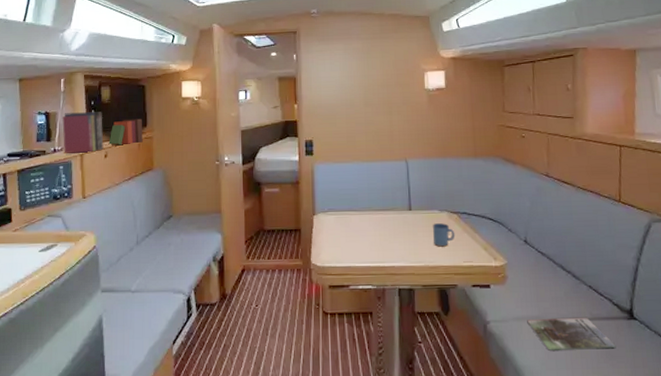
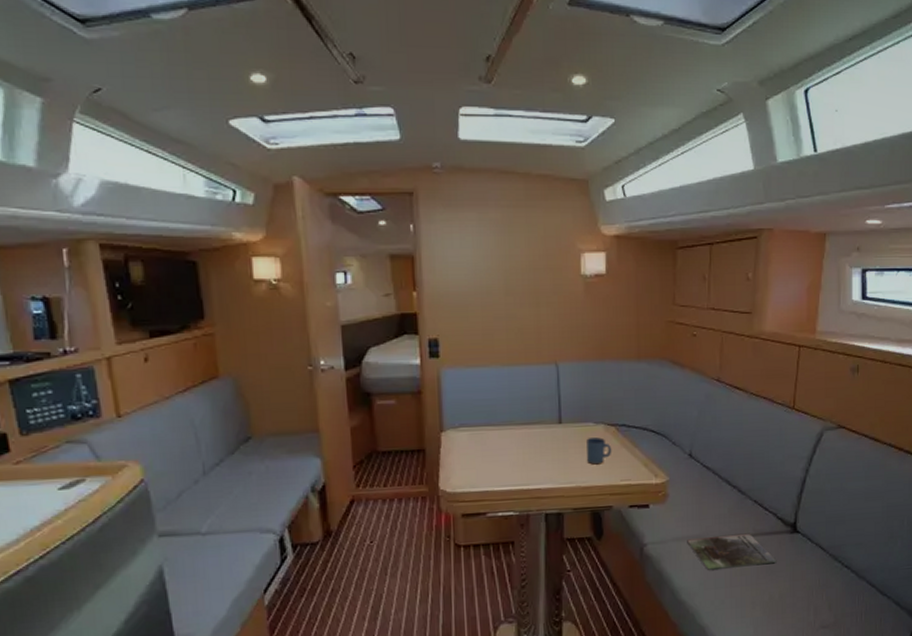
books: present [62,112,104,153] -> none [71,297,142,356]
books: present [108,118,143,146] -> none [148,307,200,346]

